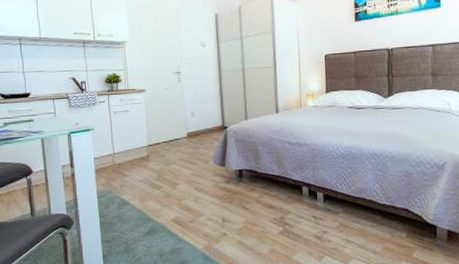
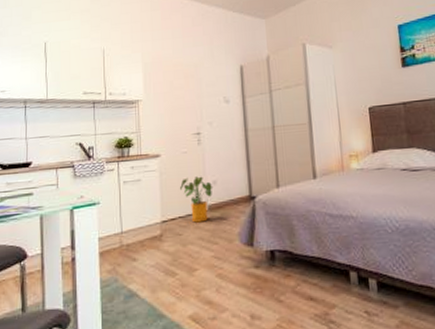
house plant: none [163,109,192,147] -> present [180,176,213,223]

